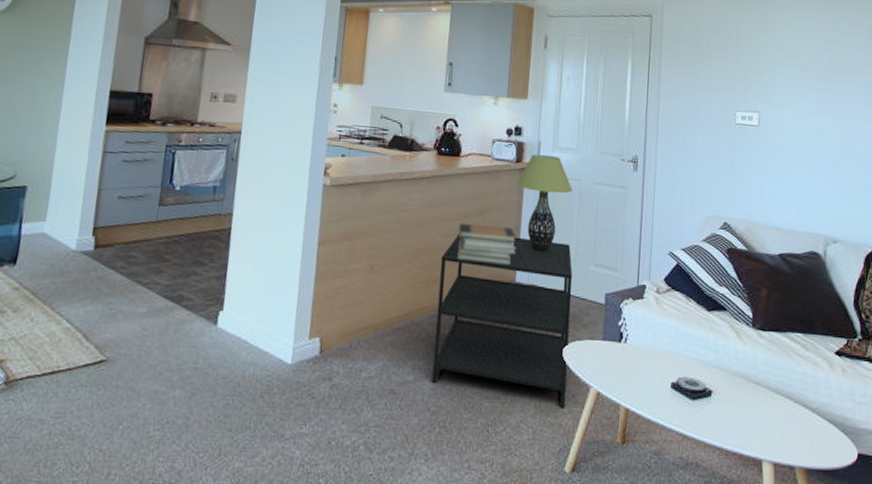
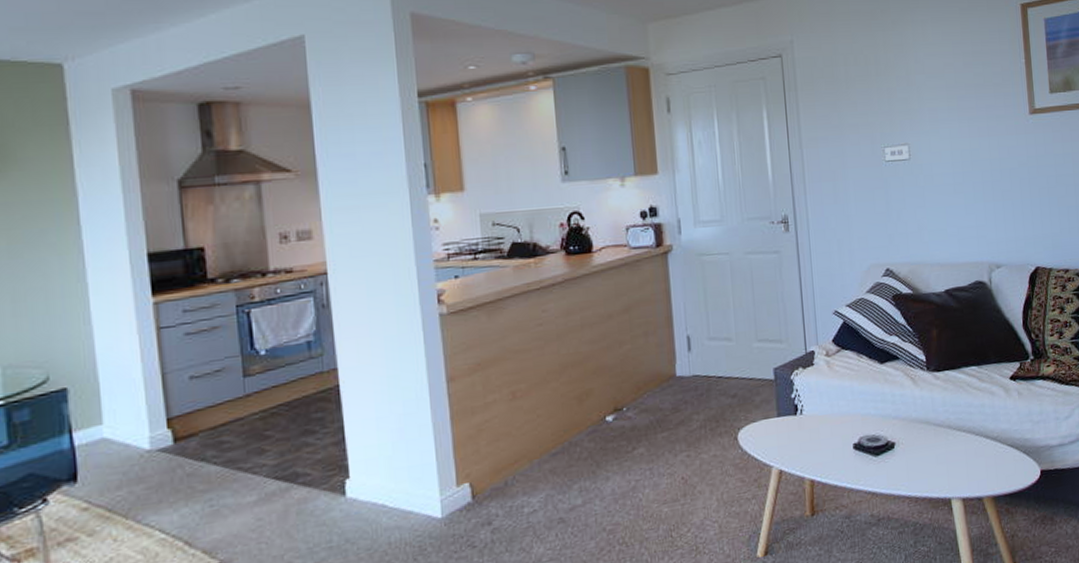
side table: present [432,233,573,408] -> none [590,324,749,502]
book stack: present [457,222,516,264] -> none [604,320,671,365]
table lamp: present [515,154,573,252] -> none [659,232,723,339]

